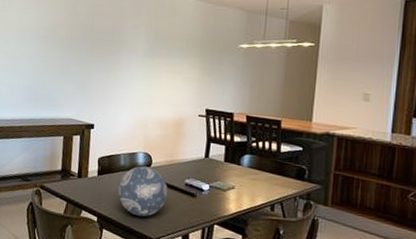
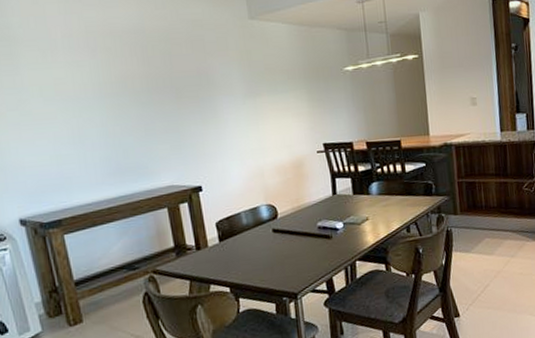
decorative ball: present [118,165,168,217] -> none [246,218,302,275]

